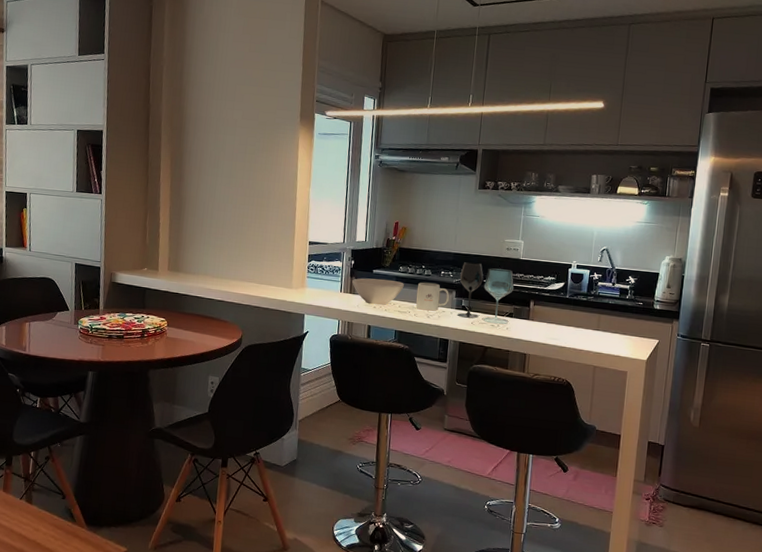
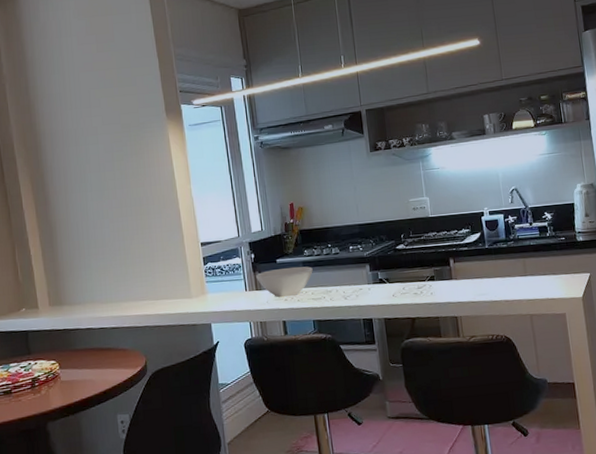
mug: present [415,282,450,312] -> none [327,260,364,294]
wineglass: present [458,262,484,319] -> none [369,229,400,292]
wine glass: present [484,268,515,325] -> none [397,230,431,292]

